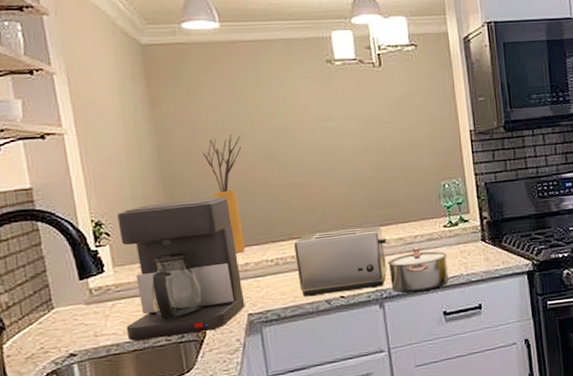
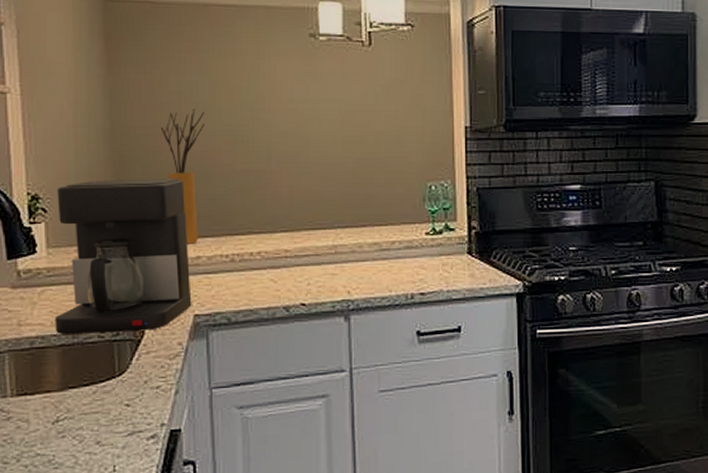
toaster: present [293,226,388,297] -> none [253,227,360,301]
cooking pot: present [387,247,450,293] -> none [357,255,427,307]

